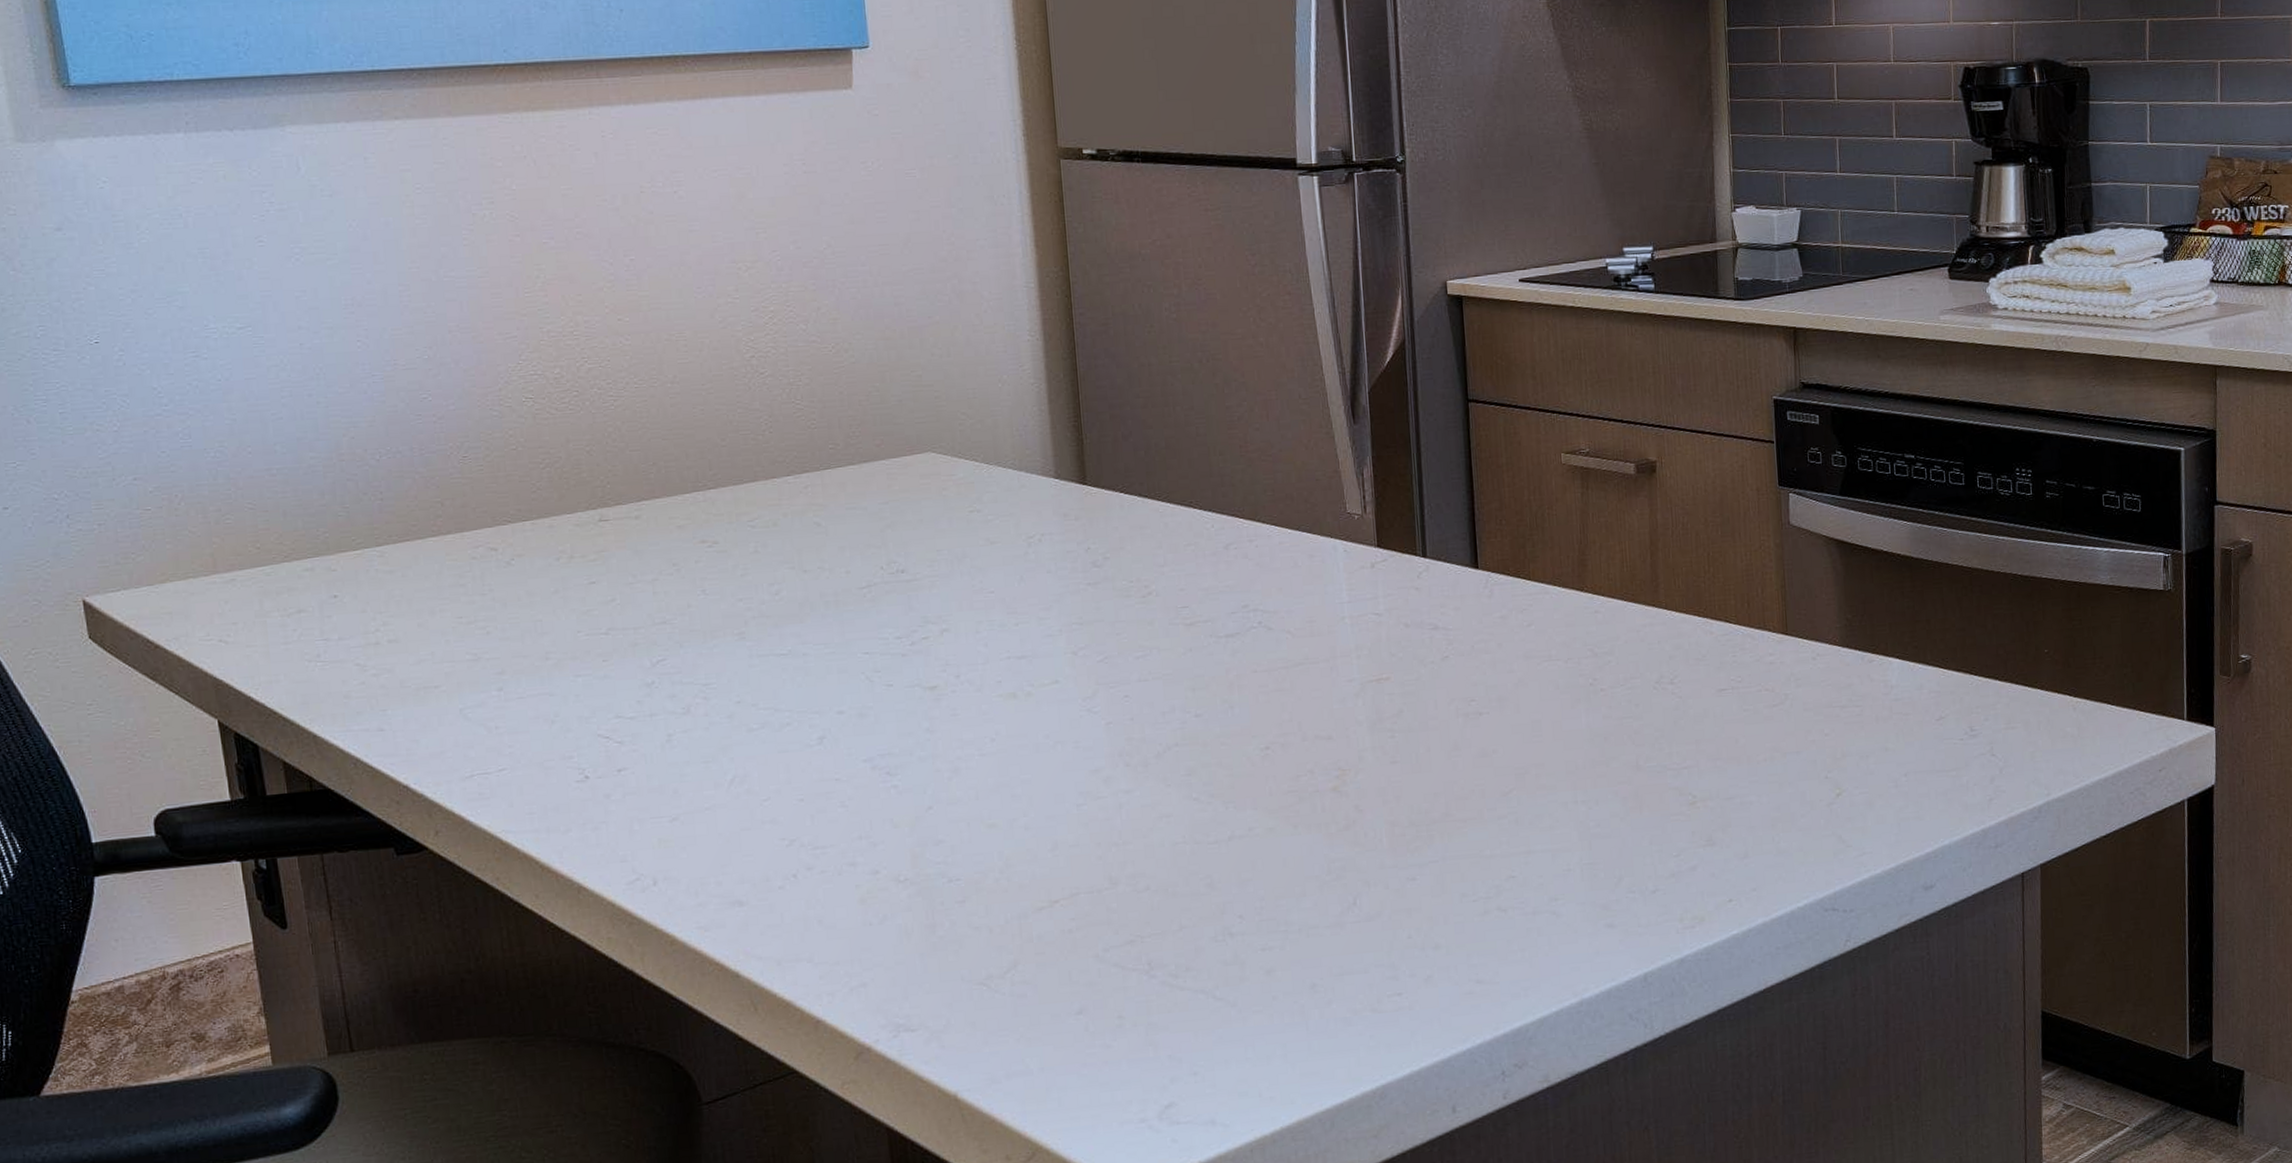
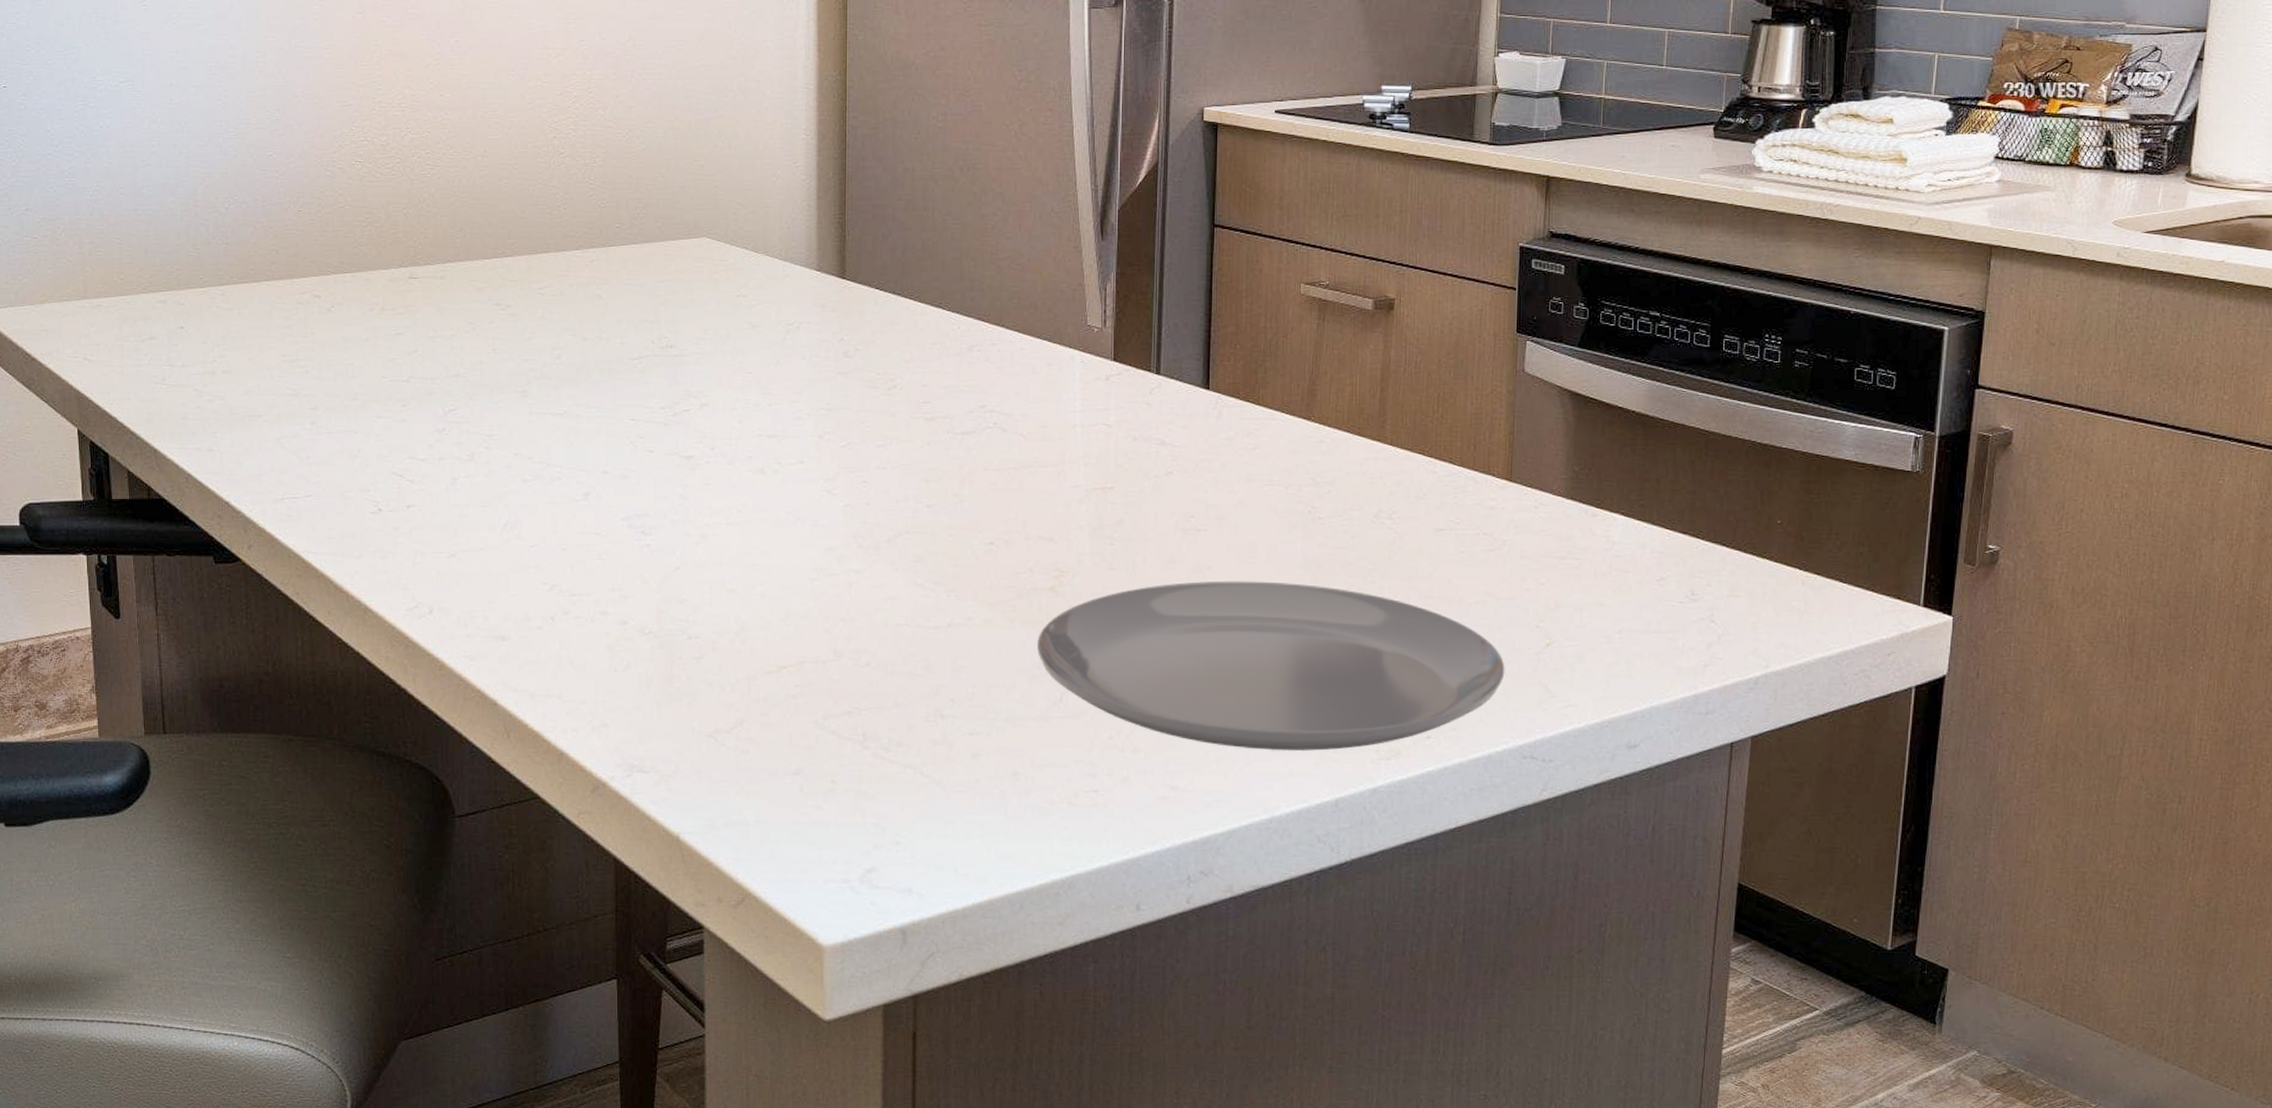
plate: none [1324,758,1799,933] -> present [1037,581,1505,751]

